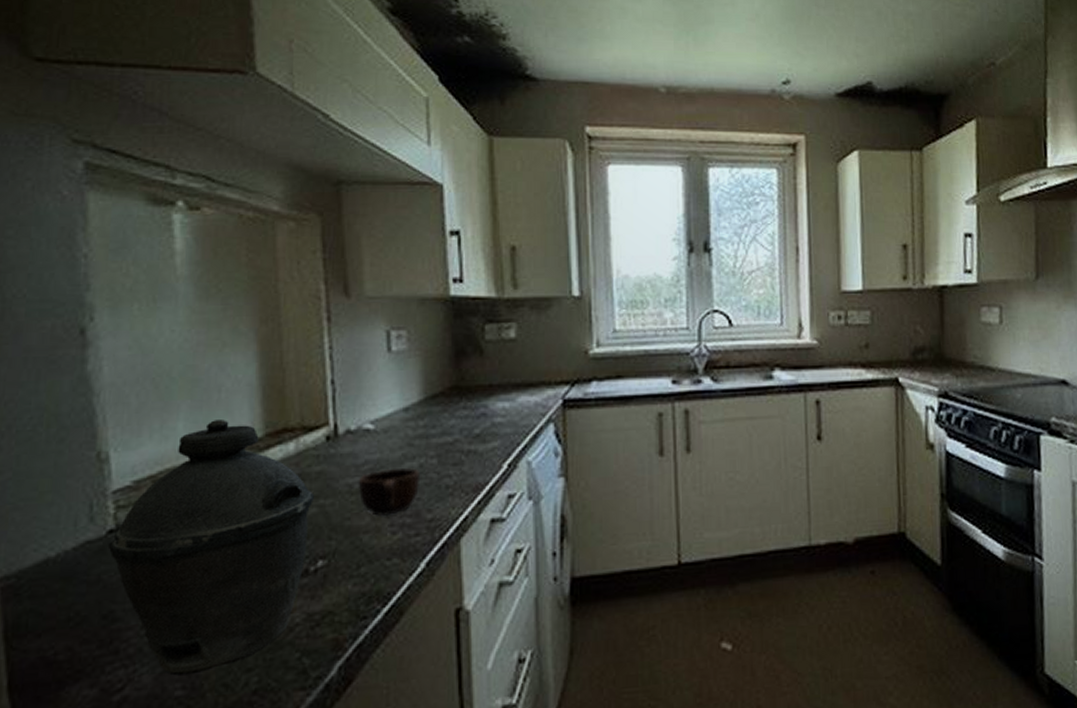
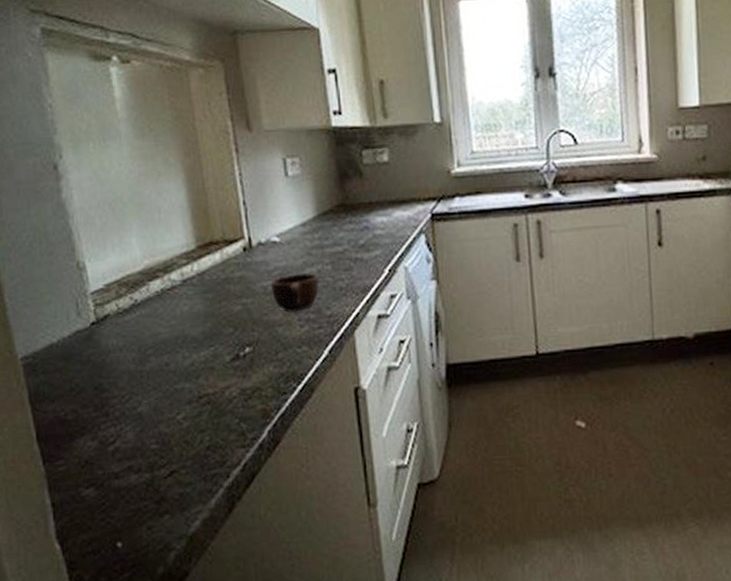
kettle: present [107,420,315,676] -> none [92,235,239,434]

